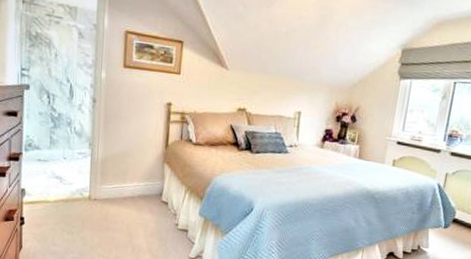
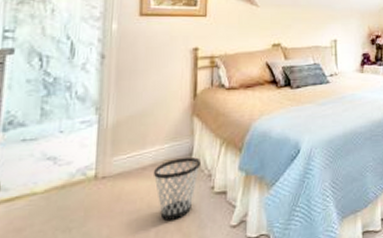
wastebasket: none [131,195,168,243] -> present [153,157,200,221]

